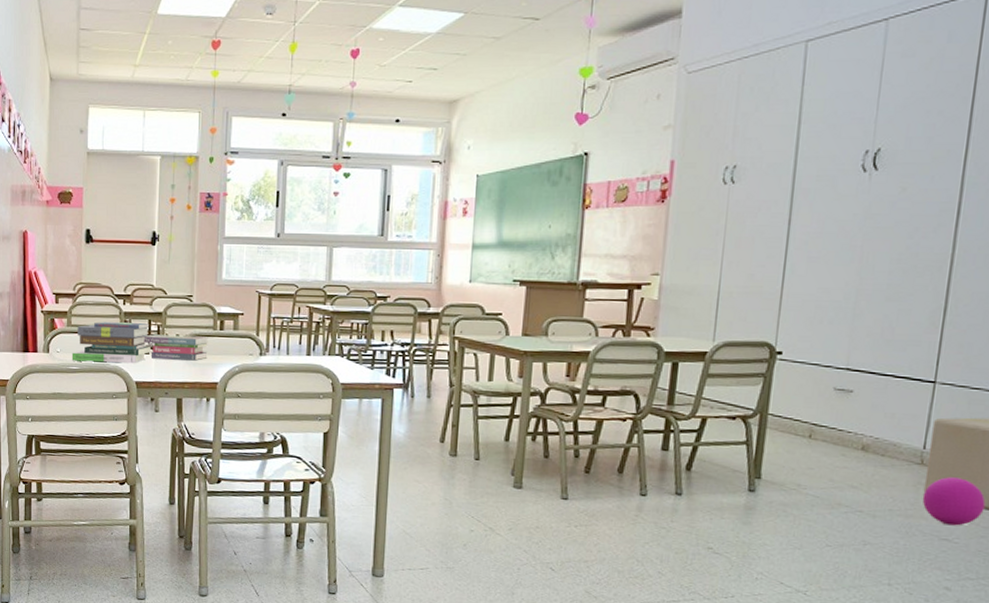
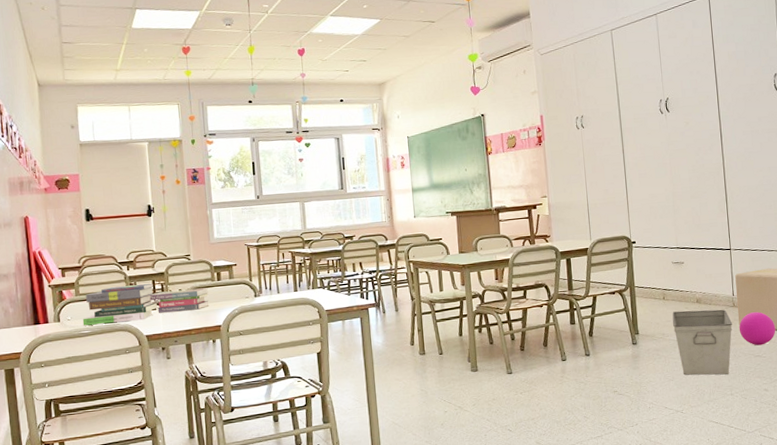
storage bin: none [816,457,914,556] -> present [672,309,733,375]

